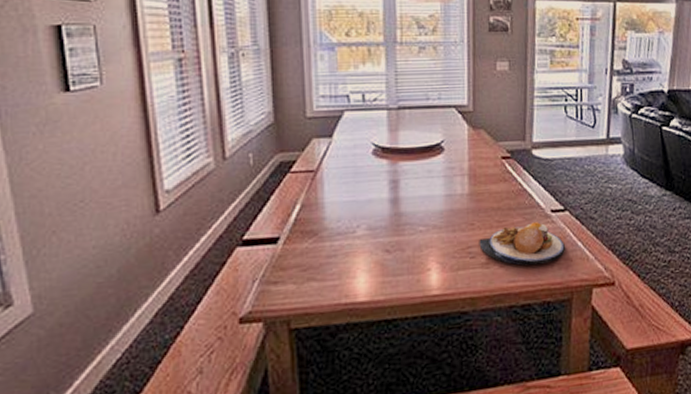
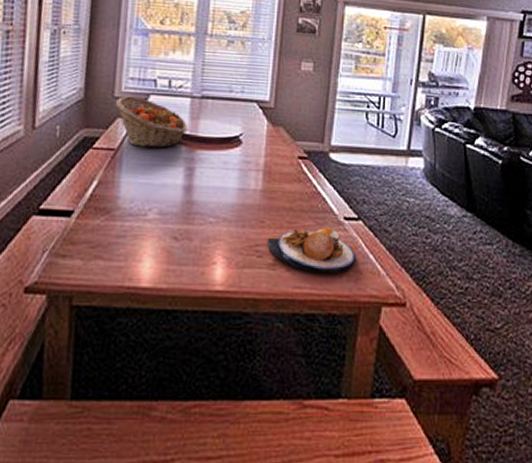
fruit basket: none [309,114,388,166] -> present [116,96,188,148]

